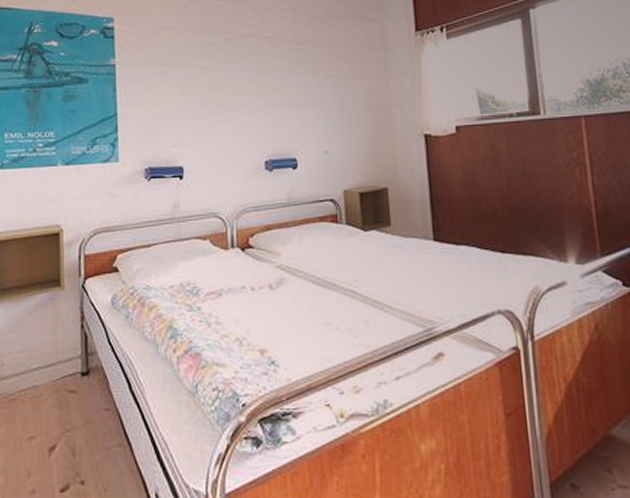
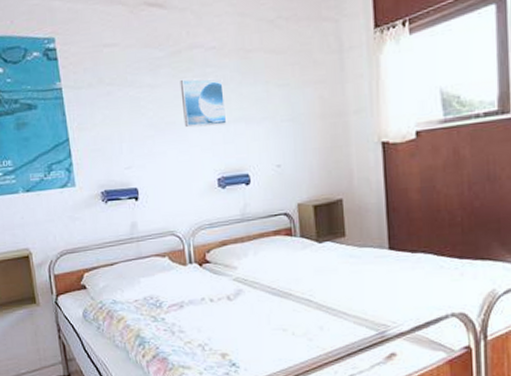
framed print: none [233,64,277,110] -> present [180,78,227,127]

